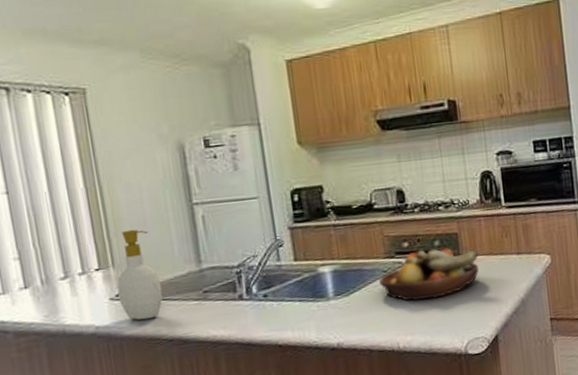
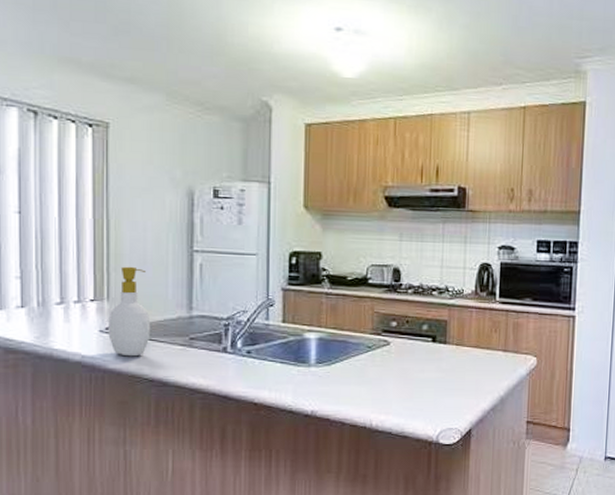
fruit bowl: present [378,248,479,302] -> none [361,332,465,382]

